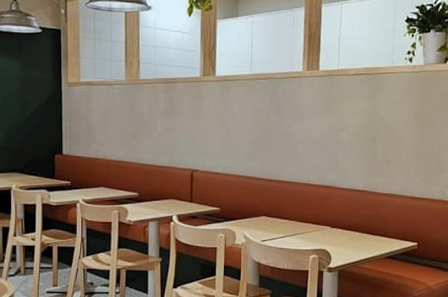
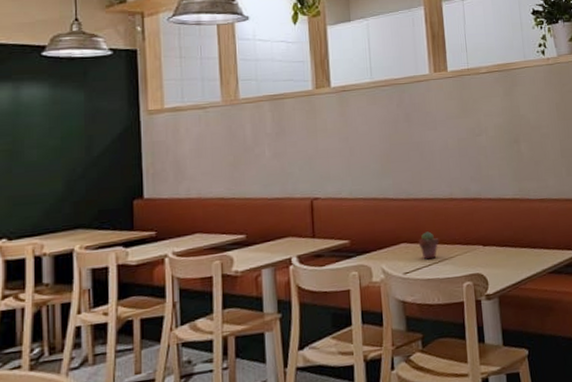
potted succulent: none [276,209,294,232] -> present [418,231,439,260]

